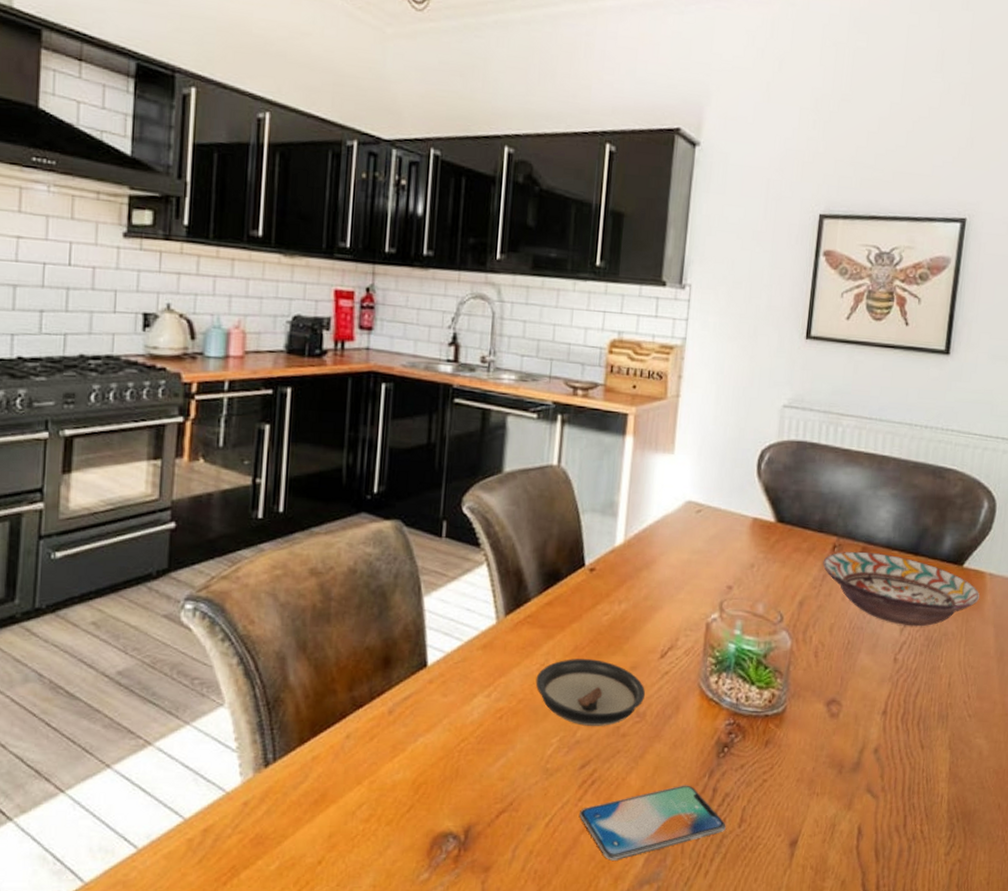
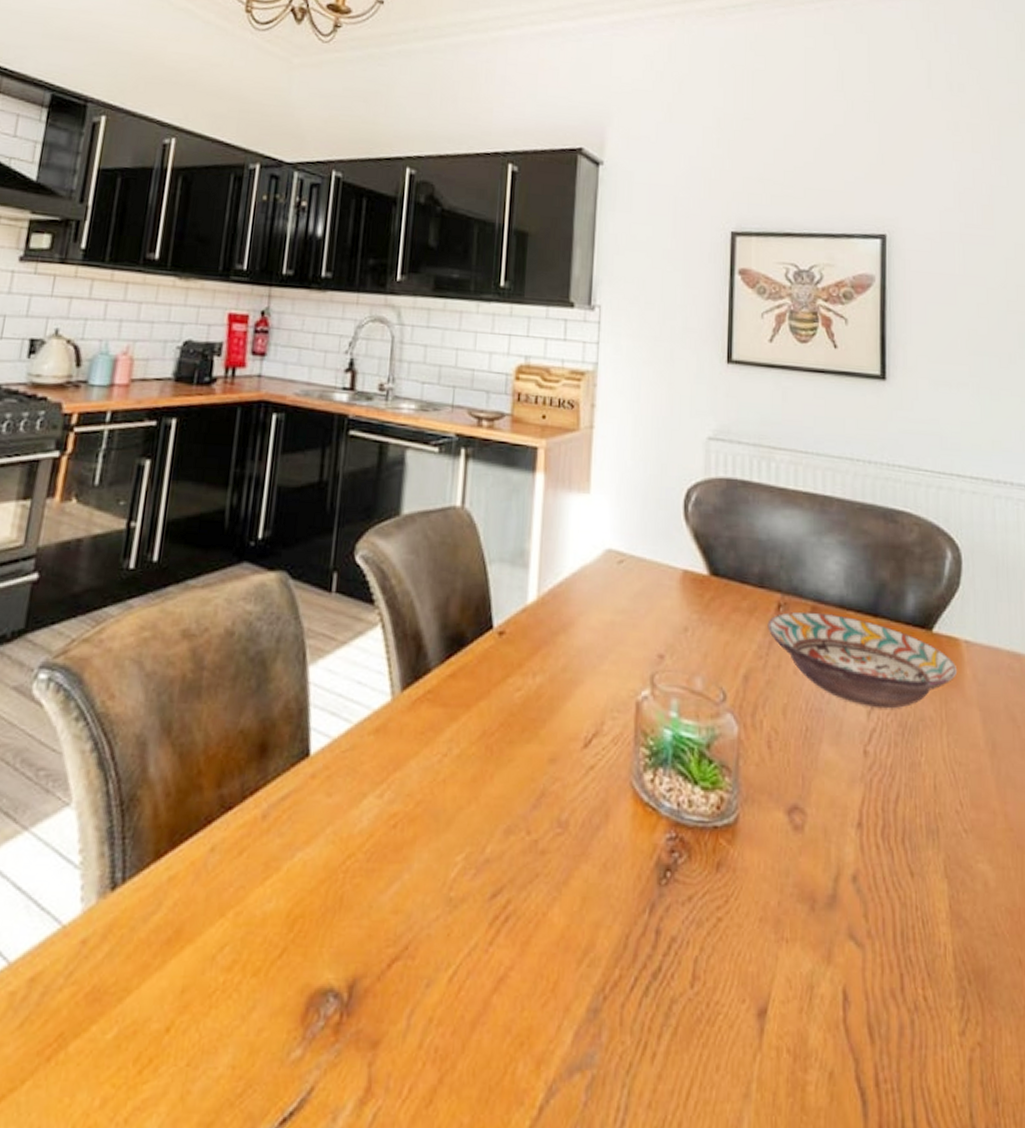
saucer: present [535,659,645,727] -> none [436,747,567,841]
smartphone: present [580,785,726,860] -> none [491,924,675,1035]

